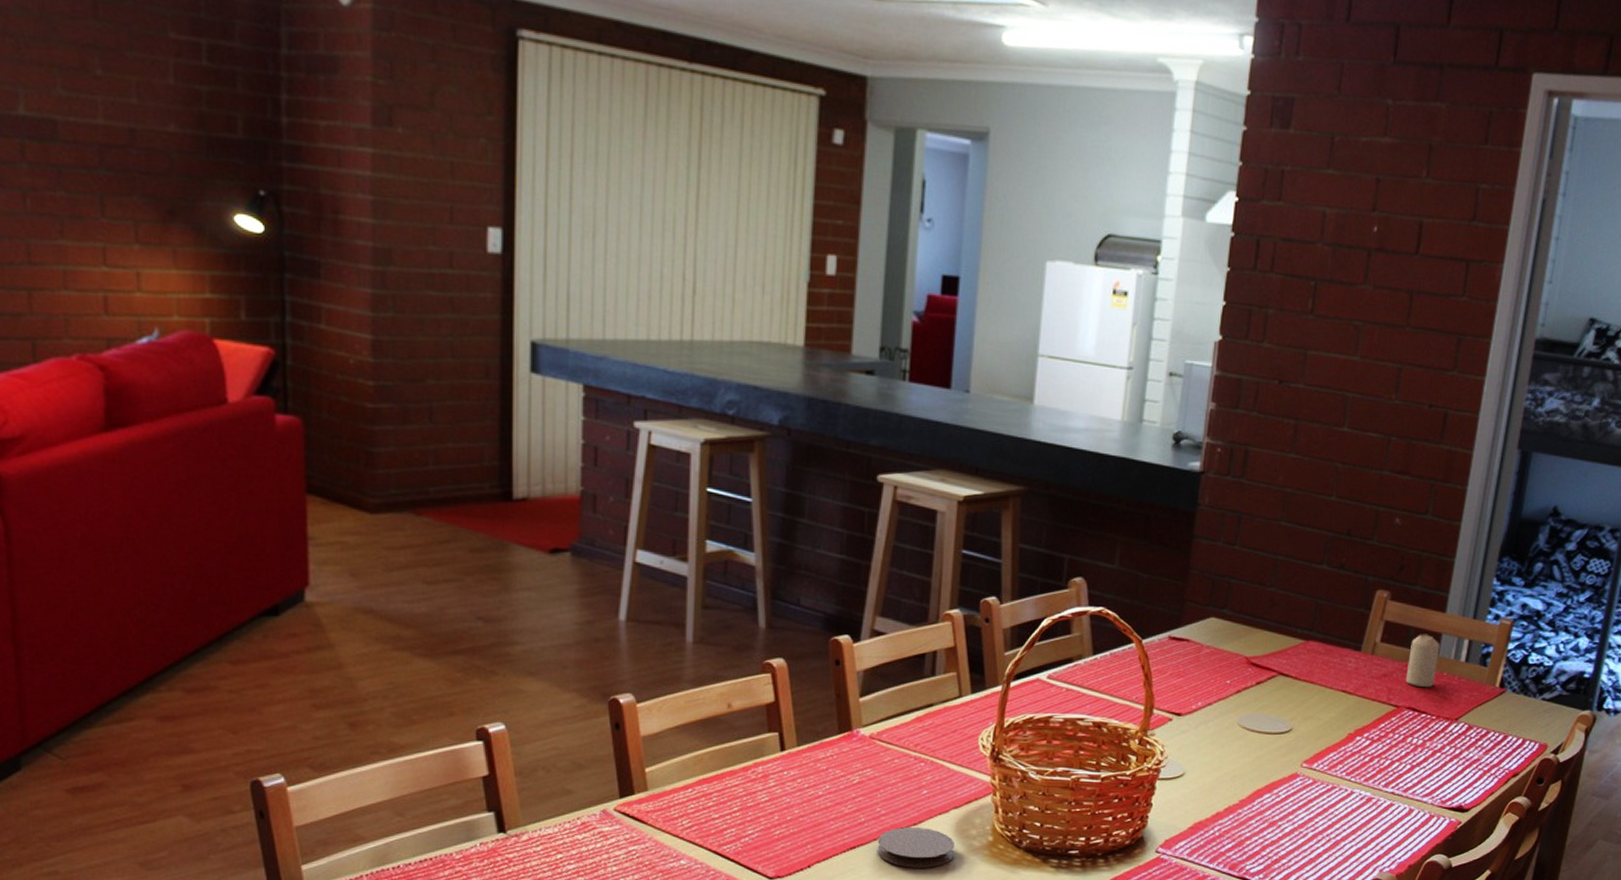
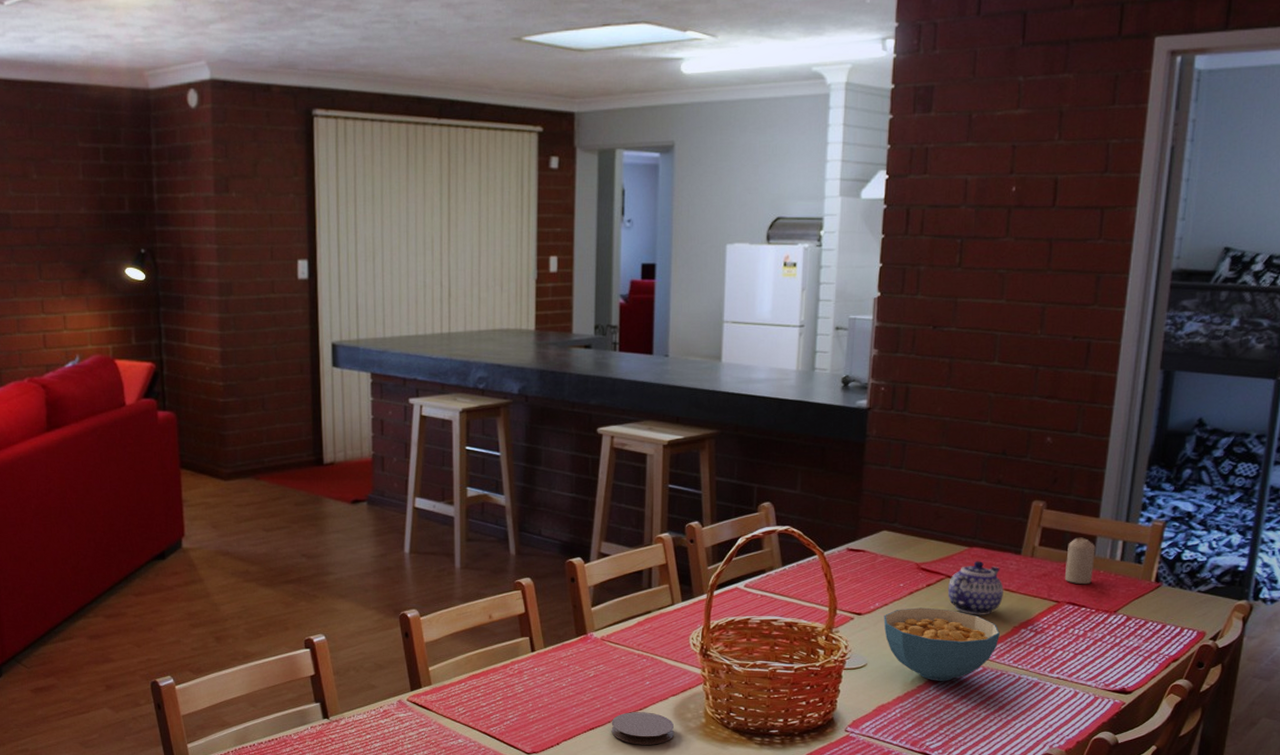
cereal bowl: none [1206,708,1333,795] -> present [883,607,1000,681]
teapot: none [1279,657,1340,720] -> present [948,561,1004,615]

